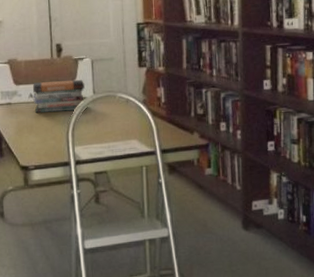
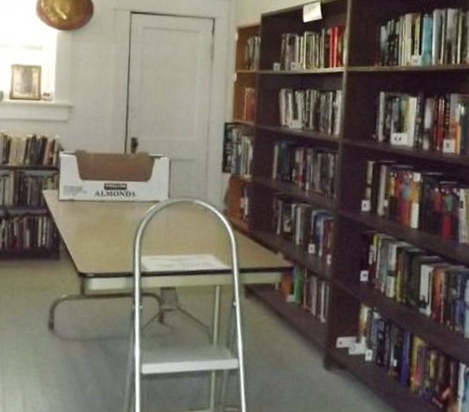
book stack: present [32,79,85,113] -> none [99,179,159,215]

